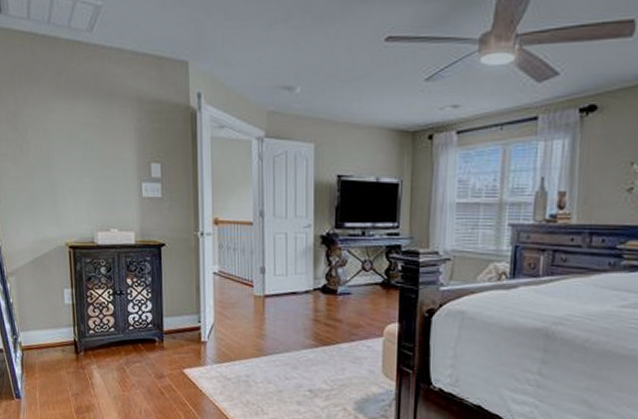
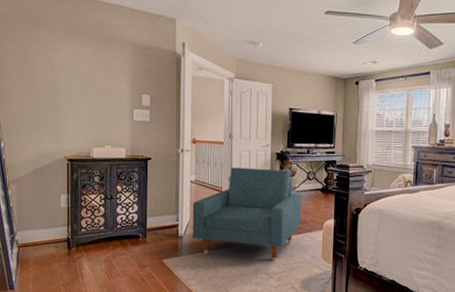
armchair: none [217,255,356,375] -> present [192,167,303,261]

